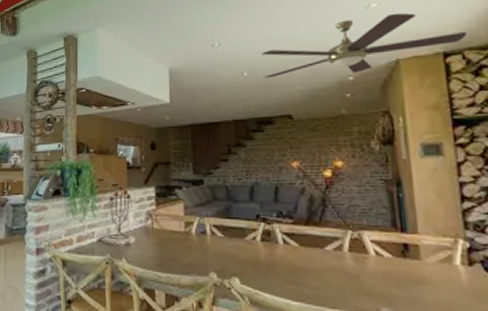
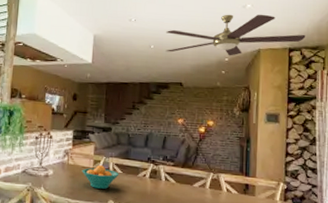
fruit bowl: none [171,228,220,258] -> present [82,165,119,189]

